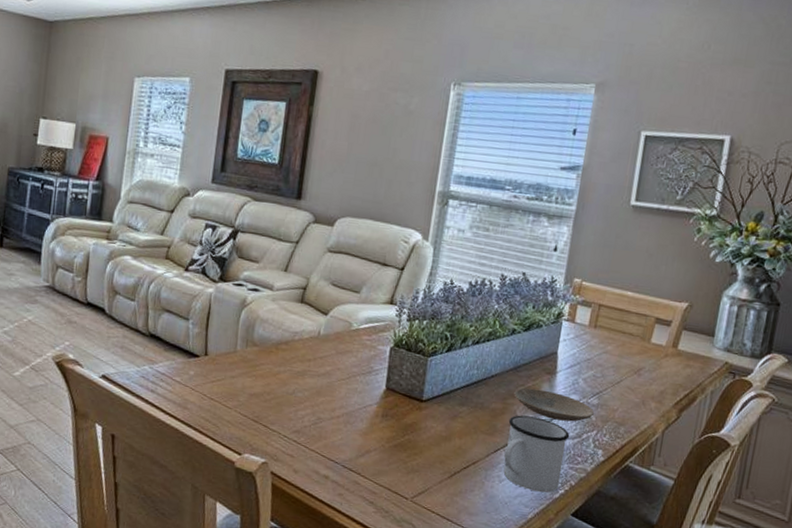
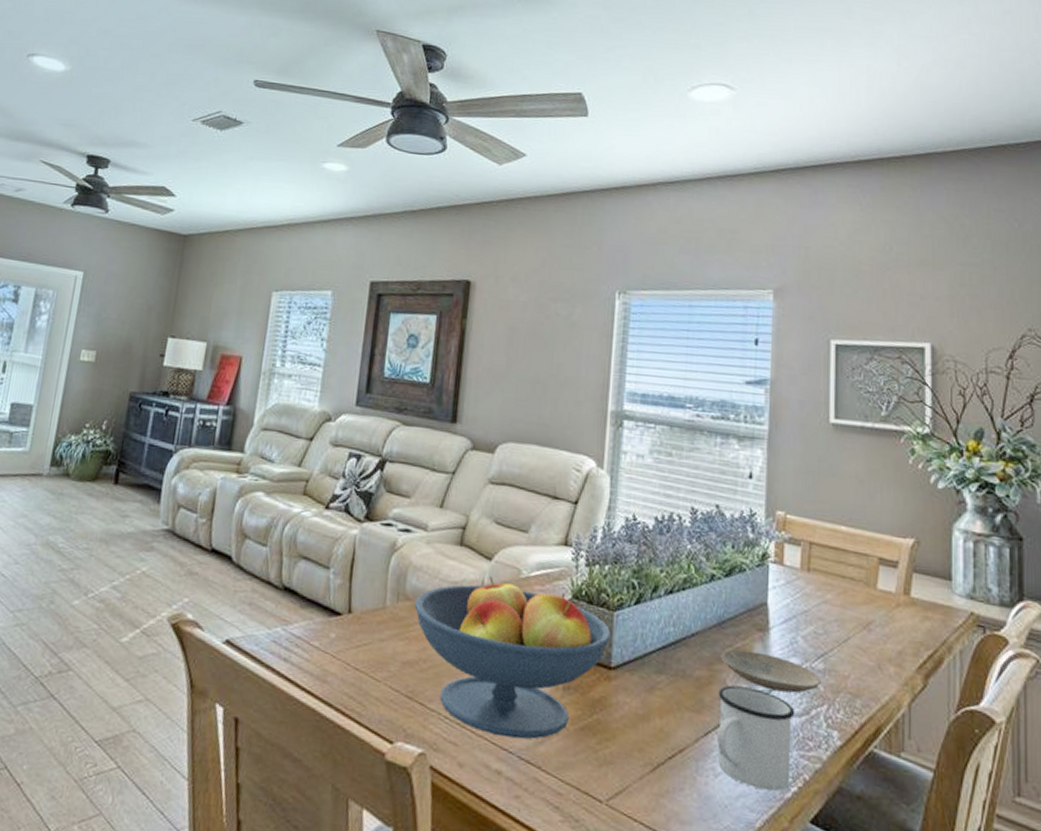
fruit bowl: none [261,328,425,453] -> present [414,577,612,739]

